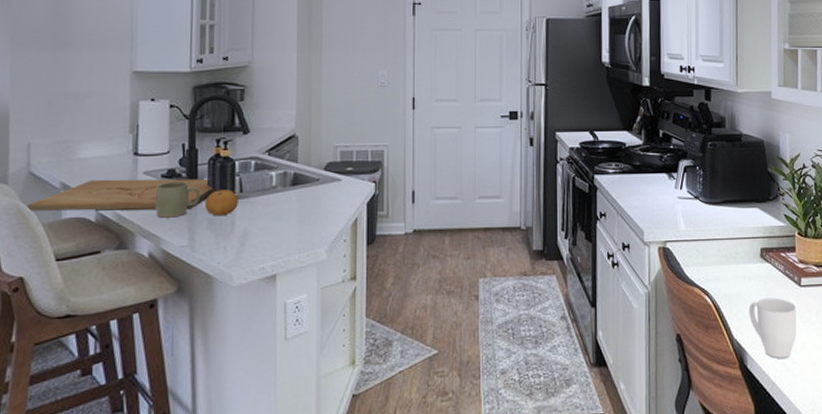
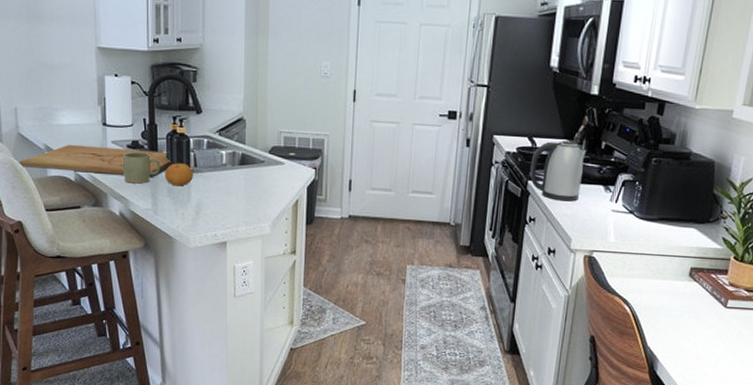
kettle: none [595,131,646,193] -> present [529,140,586,202]
mug: present [748,297,797,358] -> none [666,314,717,370]

